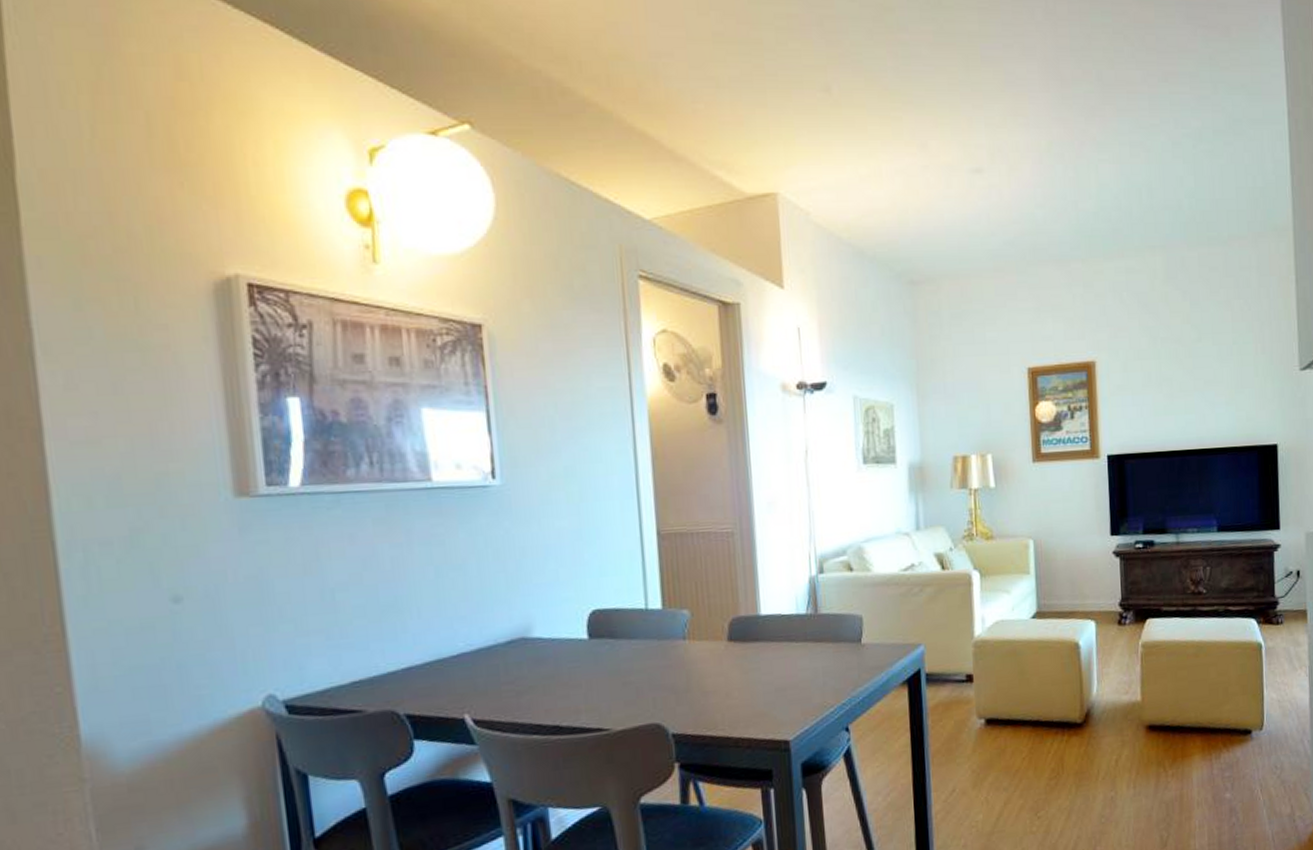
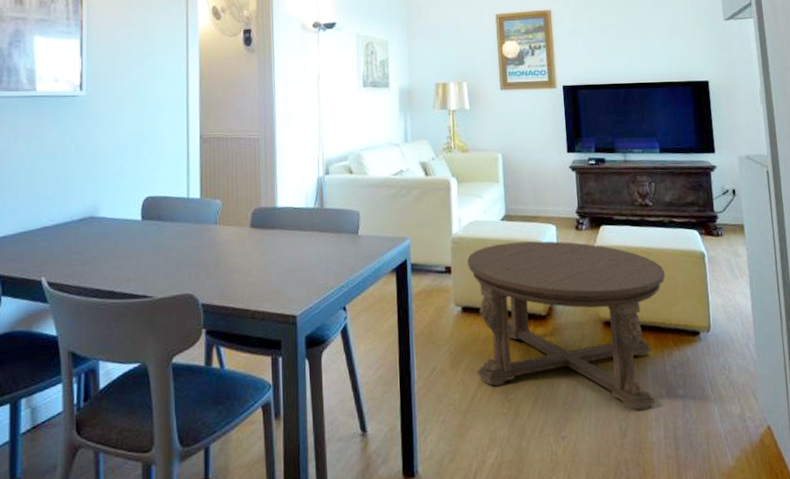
coffee table: none [992,639,1218,819] -> present [468,241,666,411]

